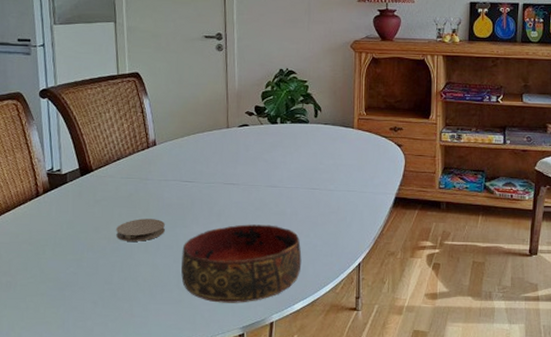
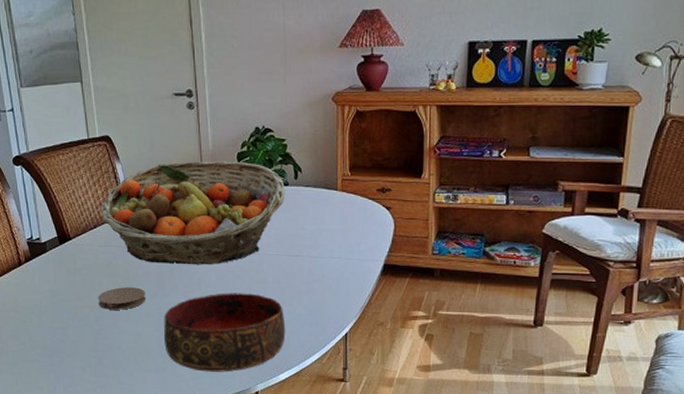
fruit basket: none [125,99,305,197] -> present [101,161,285,265]

